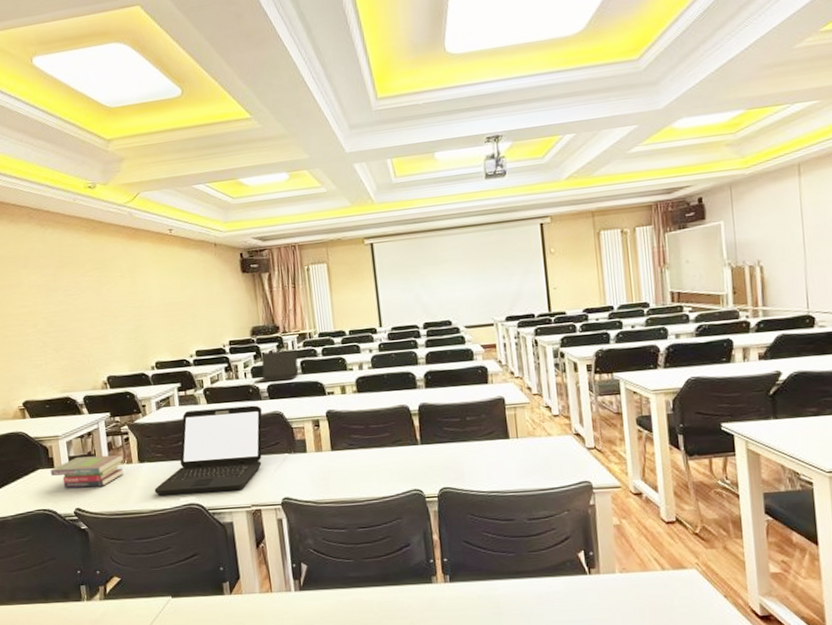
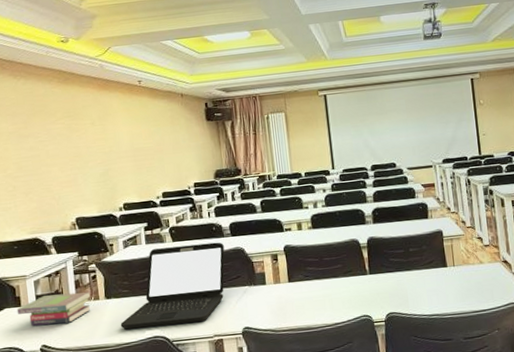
laptop: present [254,349,299,383] -> none [217,190,259,222]

